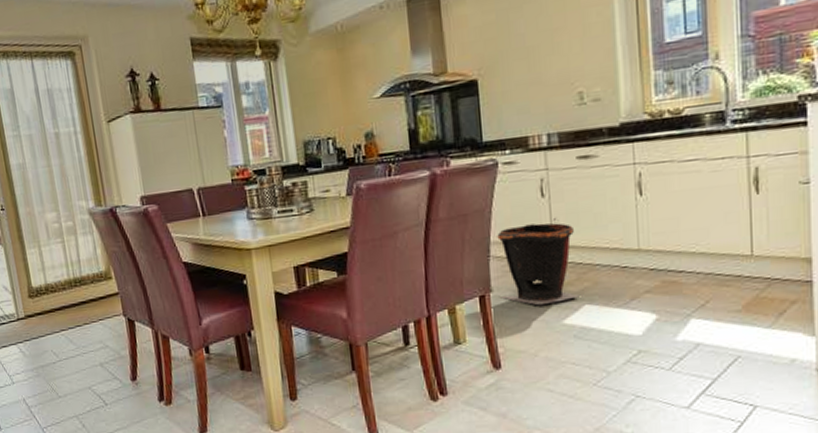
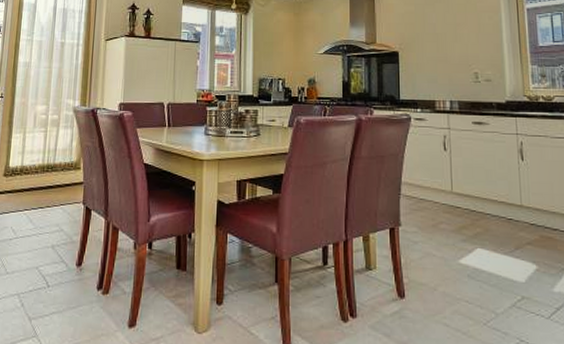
waste bin: present [497,217,580,306] -> none [406,168,473,244]

